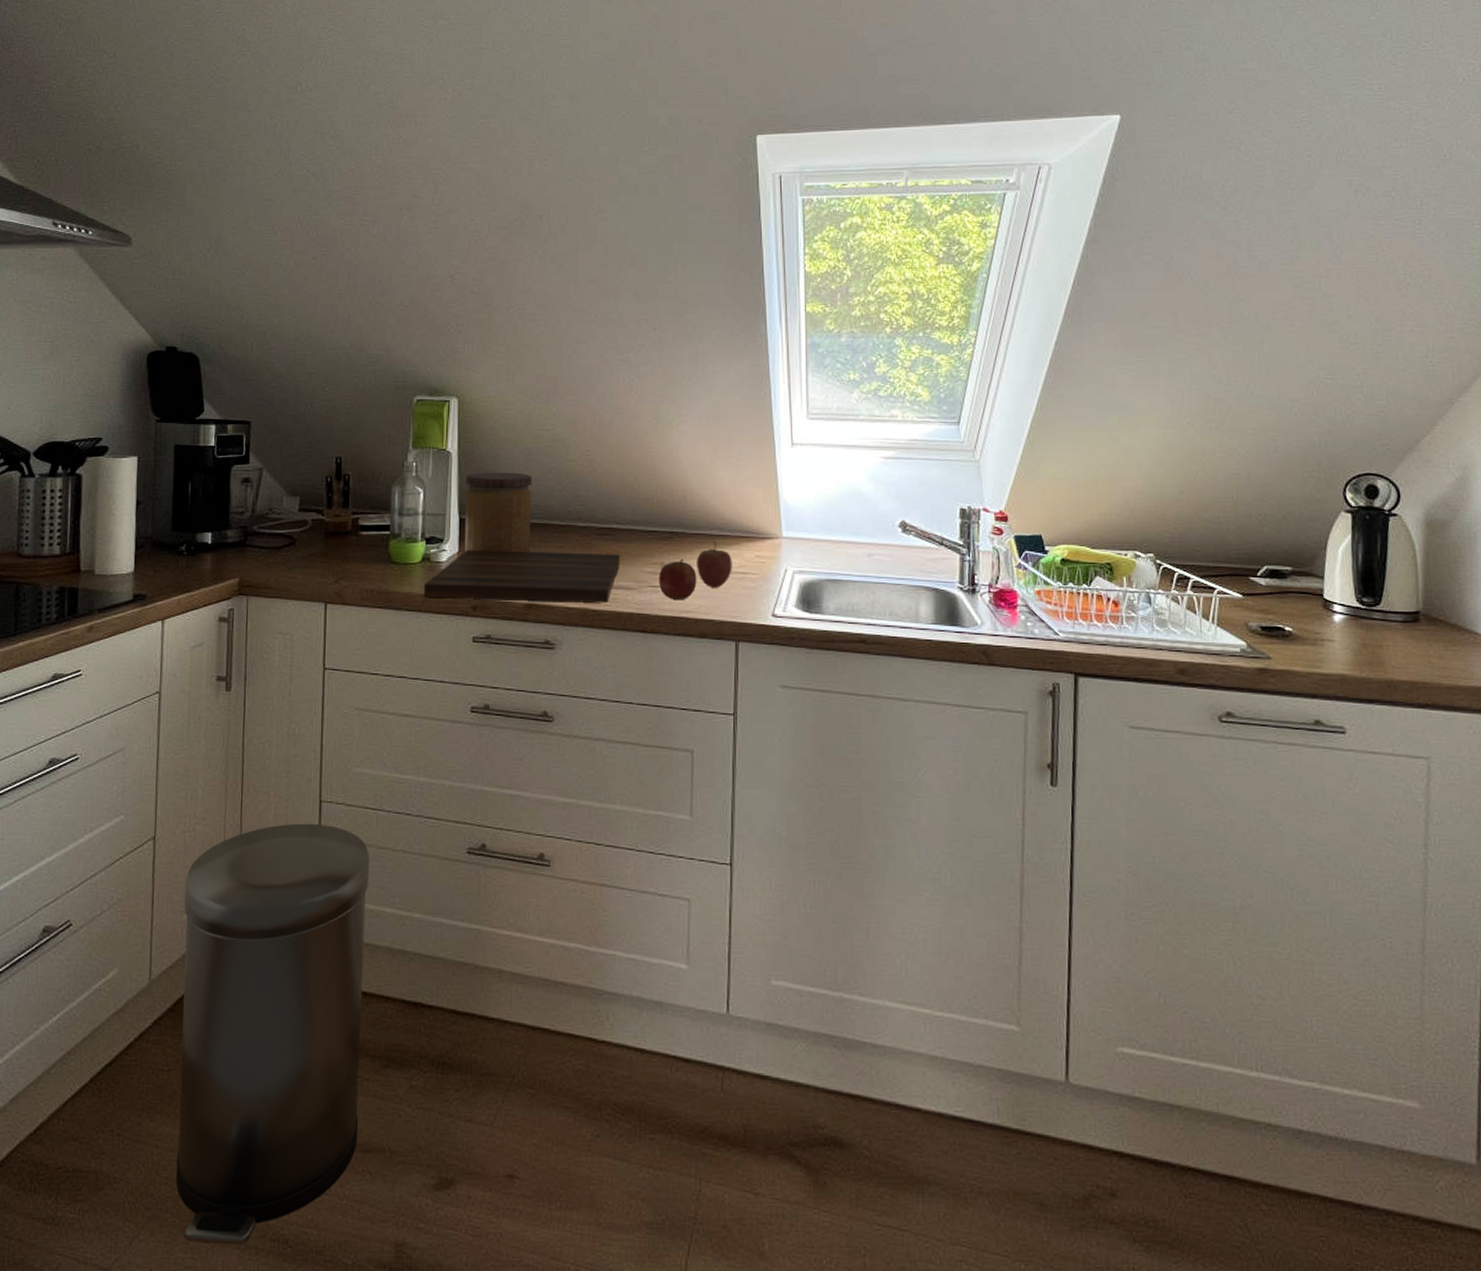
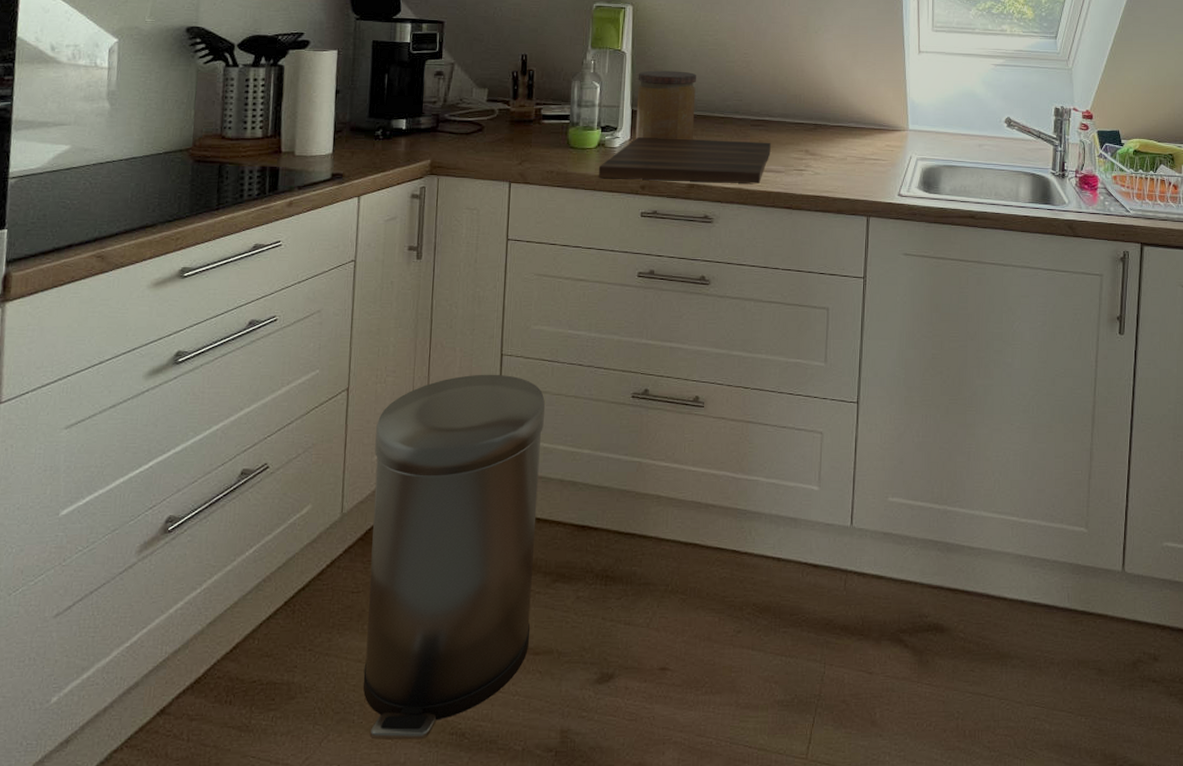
fruit: present [659,558,697,599] -> none [804,146,836,181]
fruit: present [697,541,732,588] -> none [836,132,866,172]

